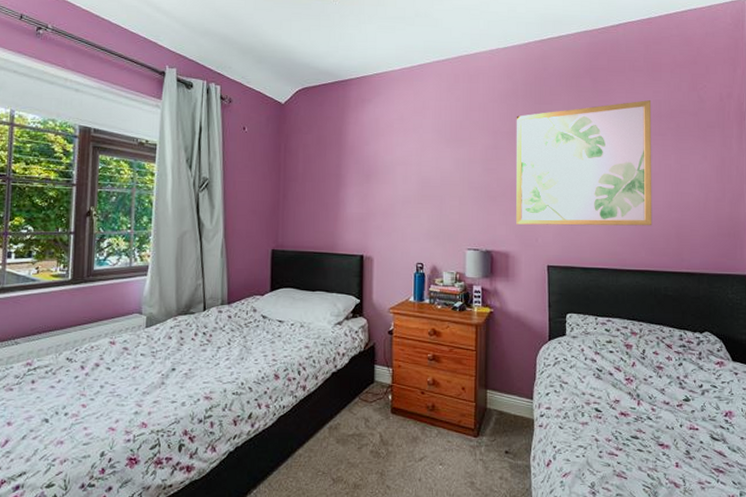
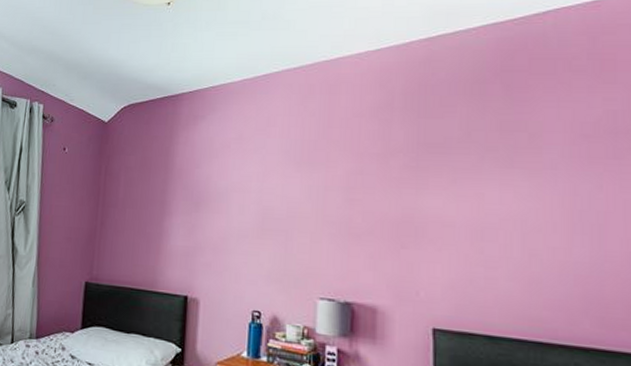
wall art: present [516,100,653,226] -> none [388,111,603,286]

